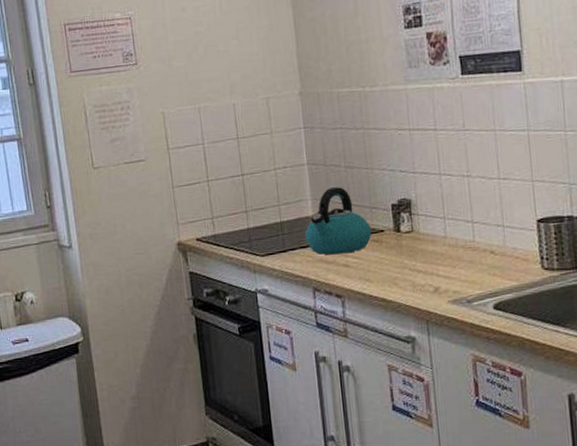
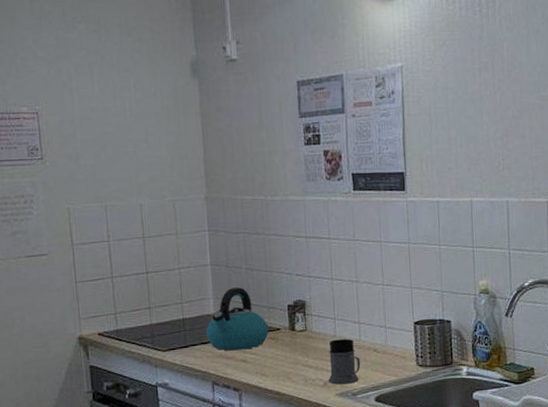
mug: none [439,239,476,291] -> present [328,338,361,385]

